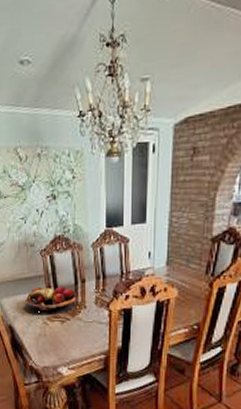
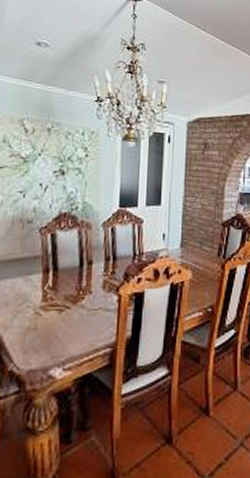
fruit basket: present [25,286,77,311] -> none [12,269,82,297]

